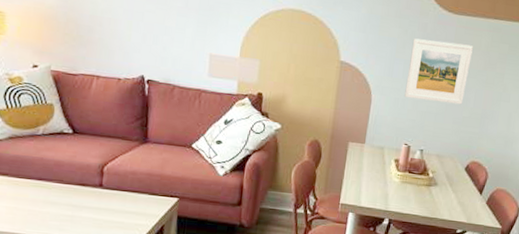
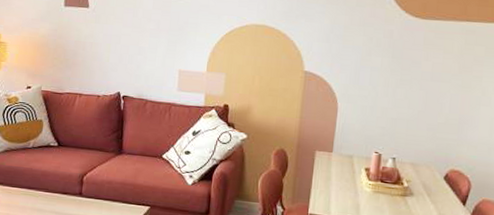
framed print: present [404,38,473,105] -> none [372,45,445,111]

